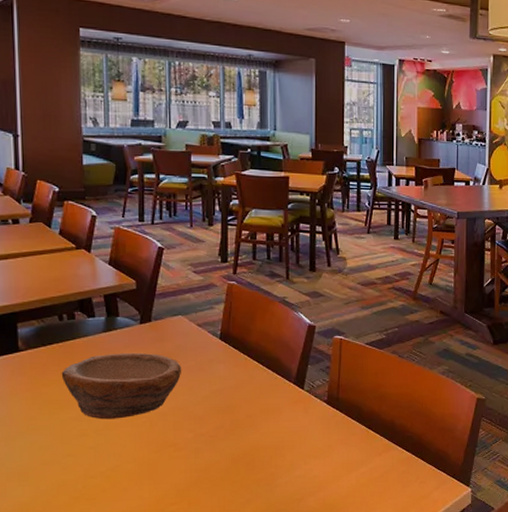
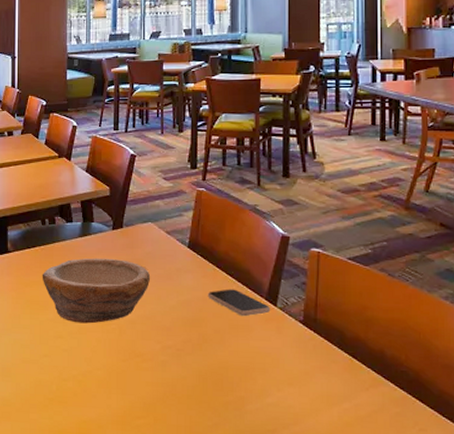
smartphone: none [239,376,299,401] -> present [207,289,271,317]

